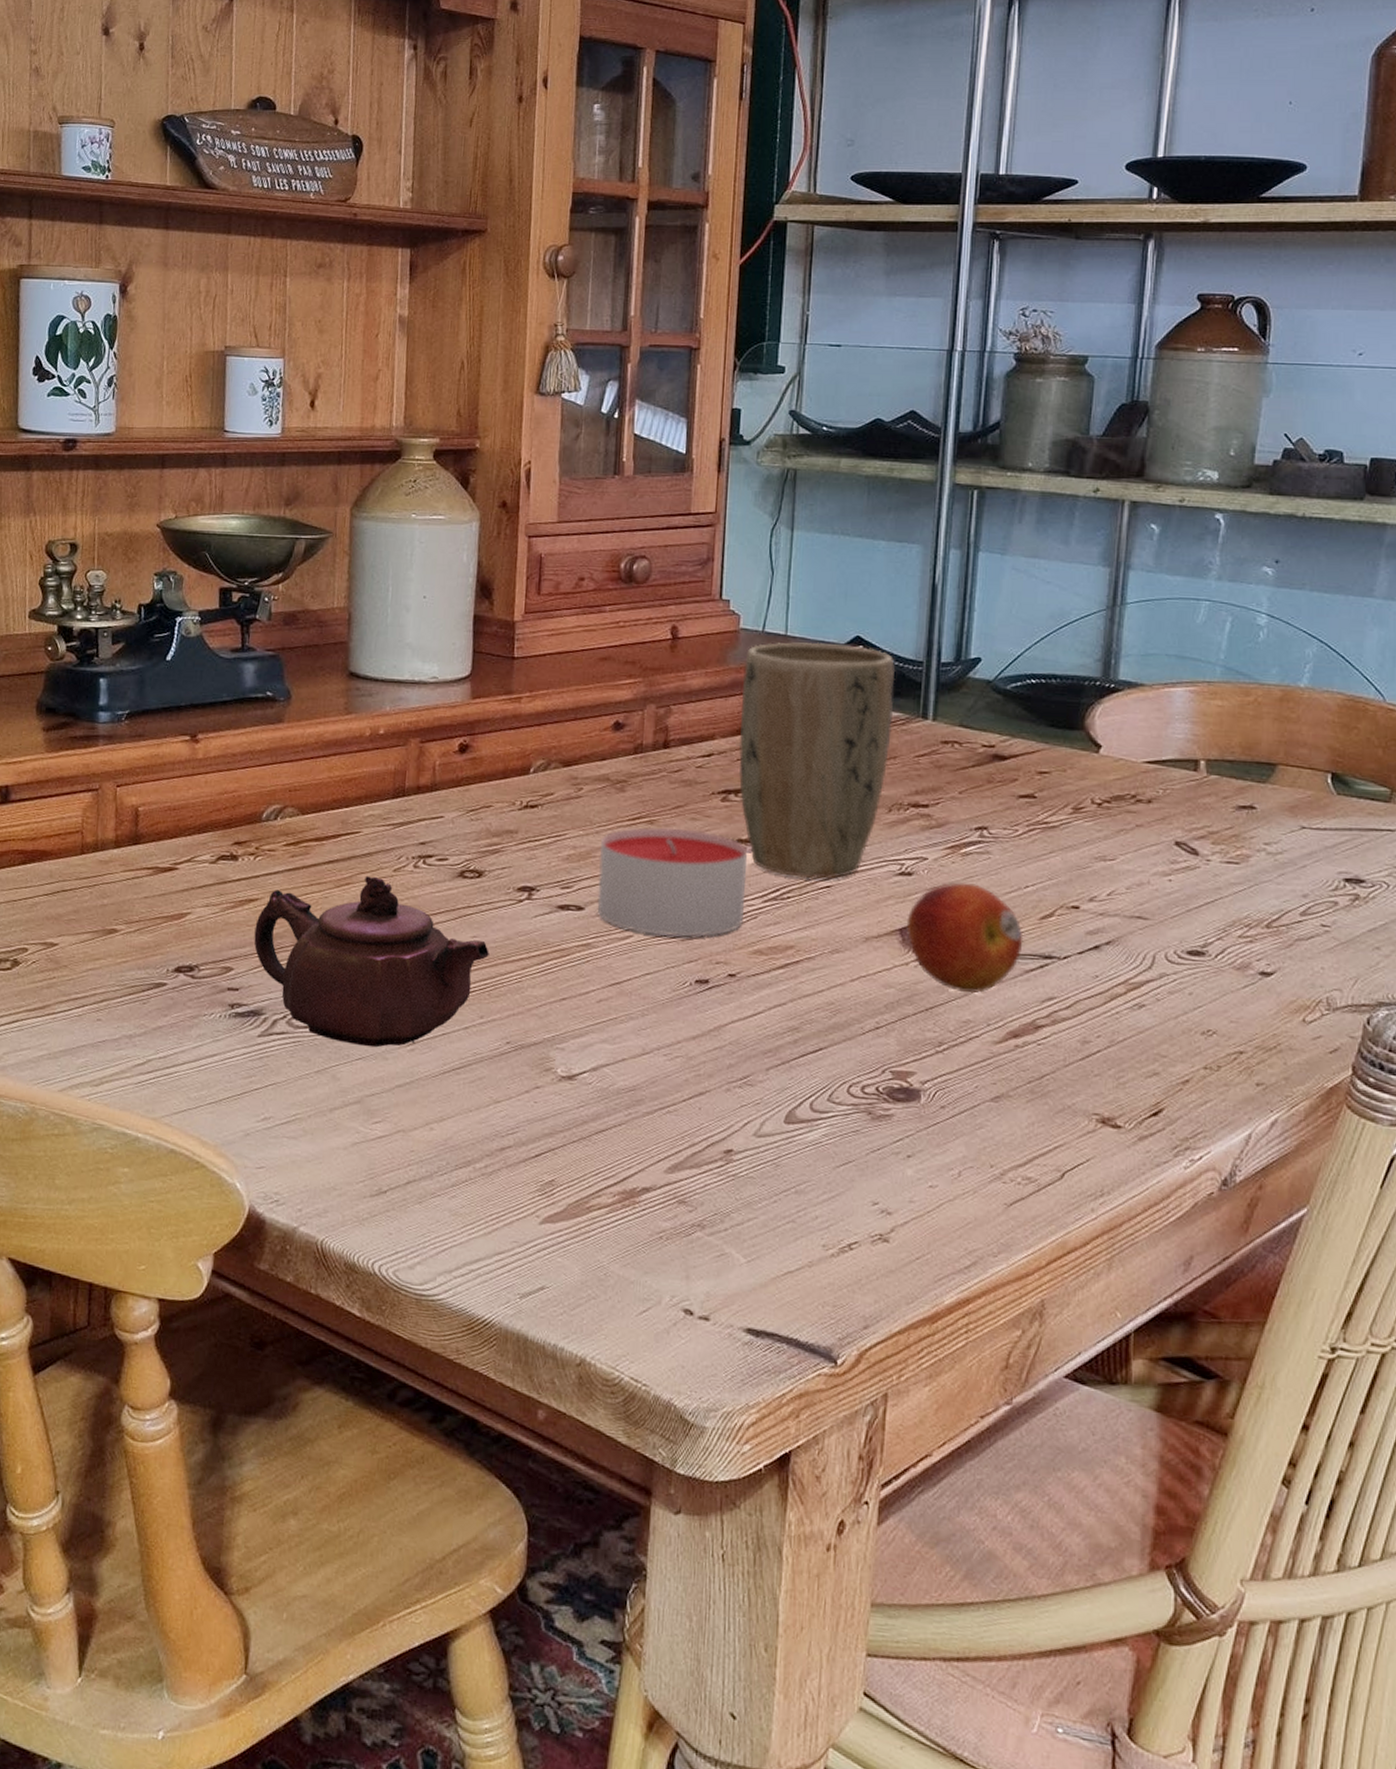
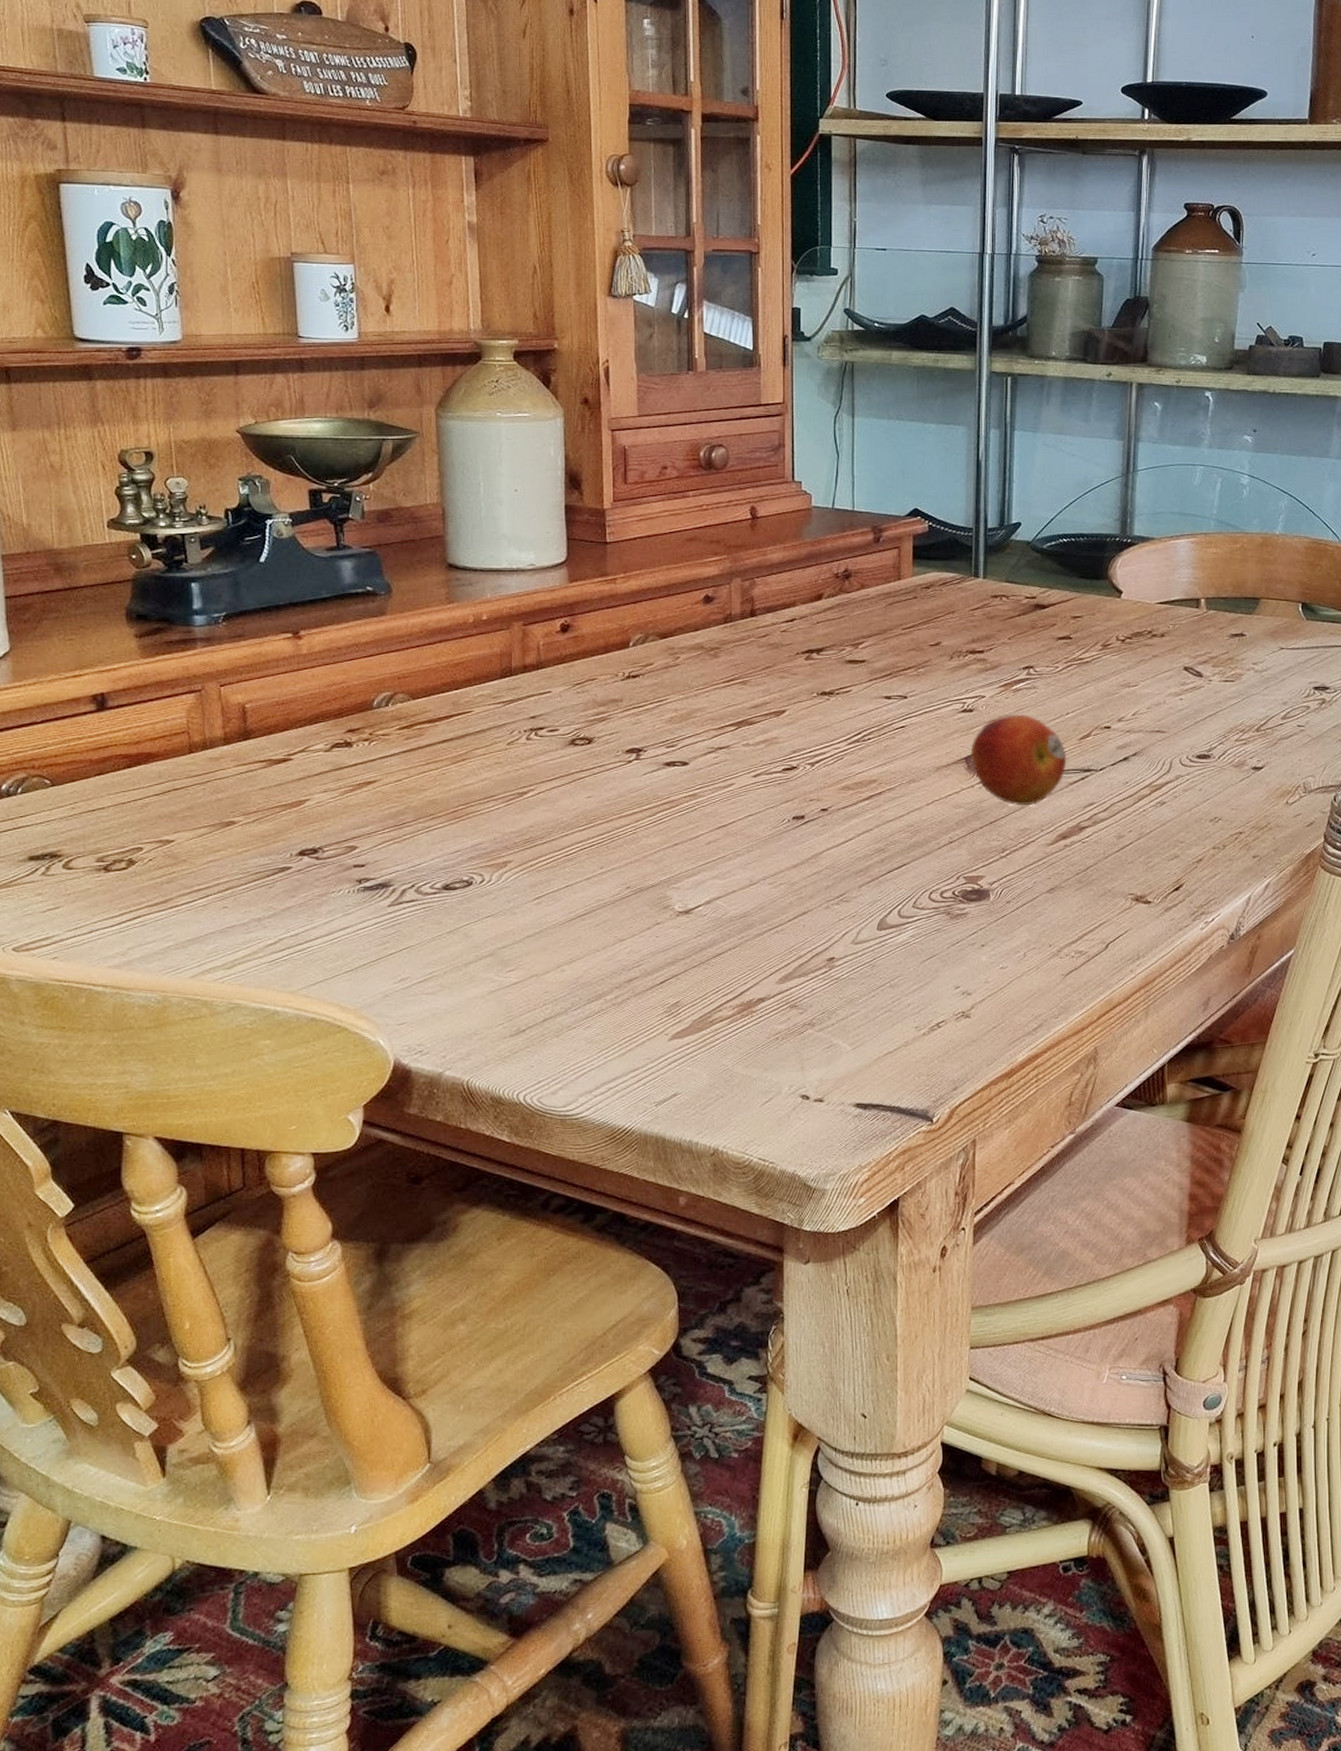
teapot: present [254,876,489,1048] -> none [376,751,604,905]
candle: present [597,827,748,938] -> none [699,686,832,781]
plant pot: present [738,642,896,880] -> none [817,515,950,722]

